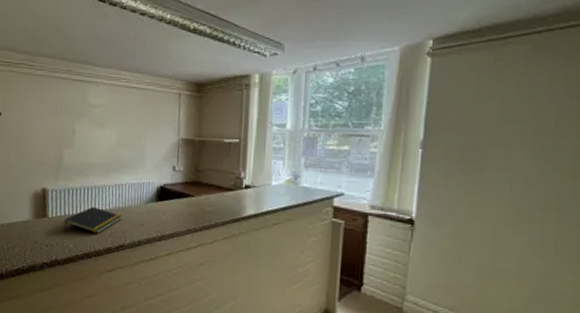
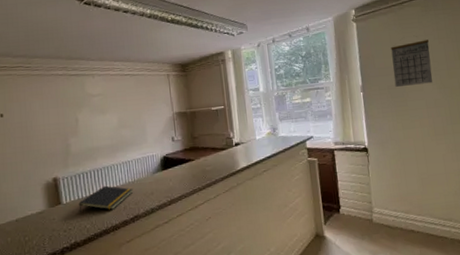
calendar: none [470,91,534,152] -> present [391,39,433,87]

